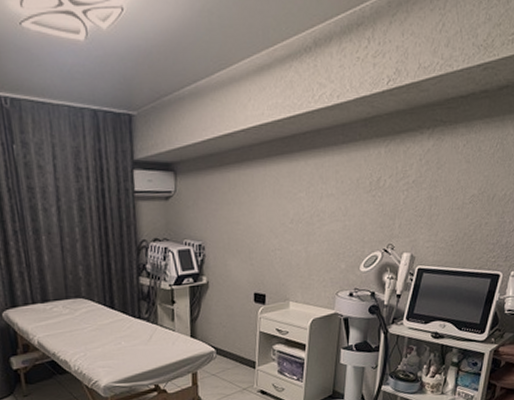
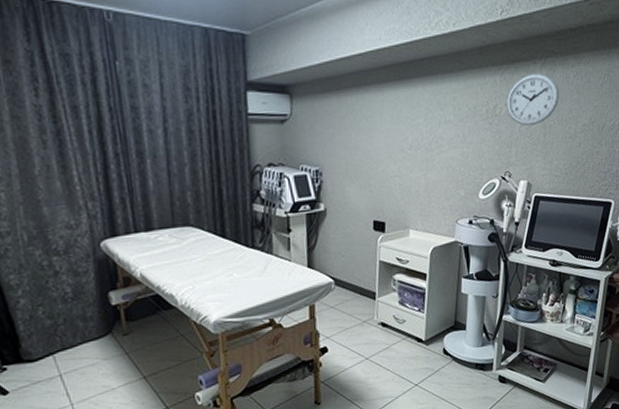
wall clock: none [390,143,447,198] -> present [506,72,559,126]

